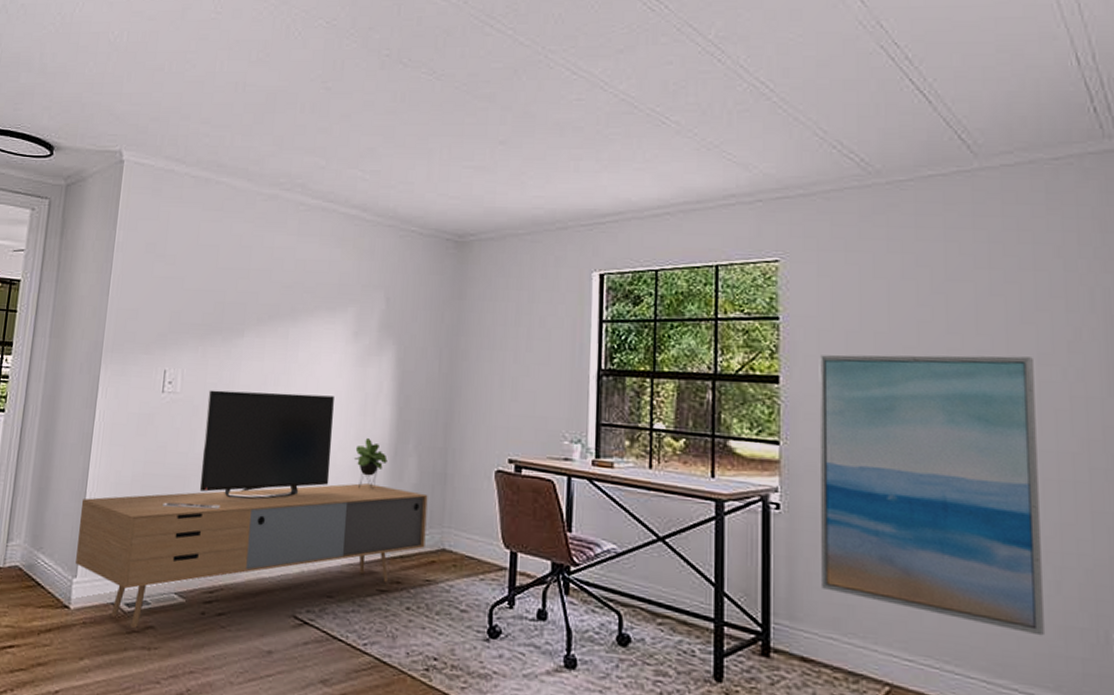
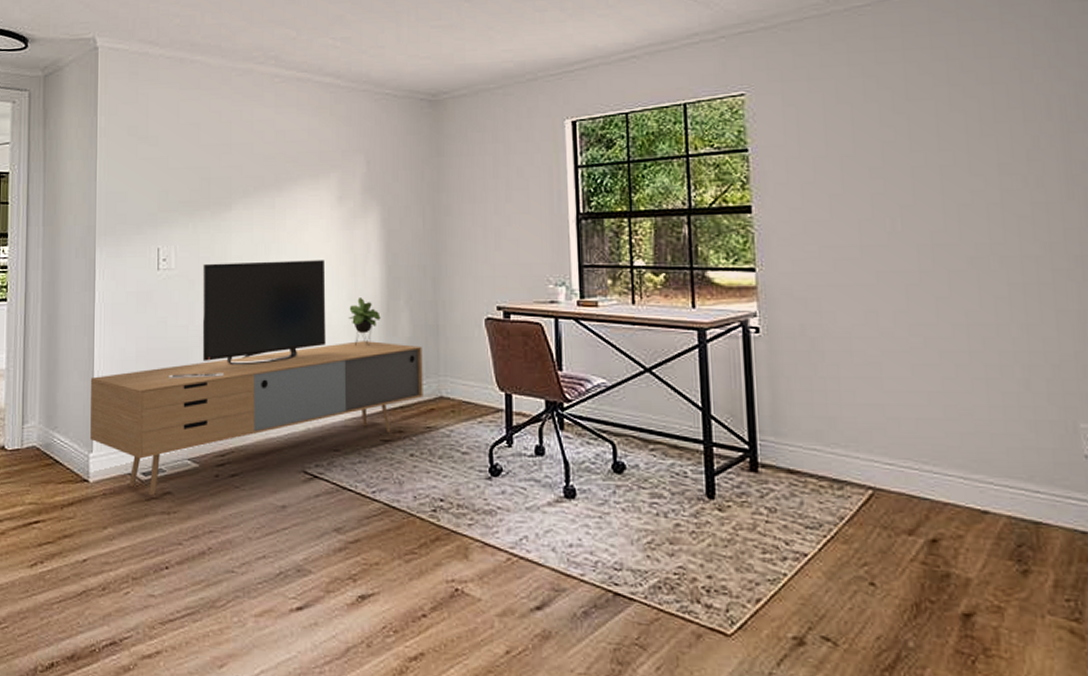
wall art: present [819,355,1046,636] -> none [788,168,1017,431]

